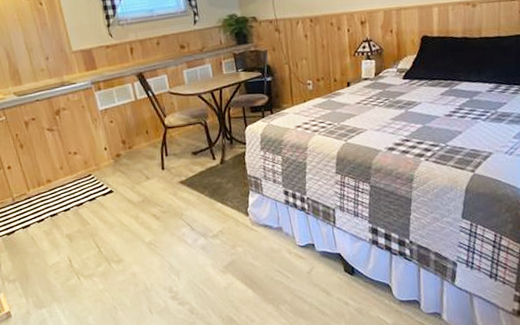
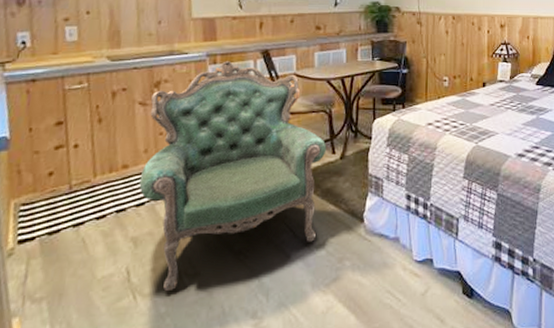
armchair: none [56,86,210,274] -> present [139,61,327,292]

